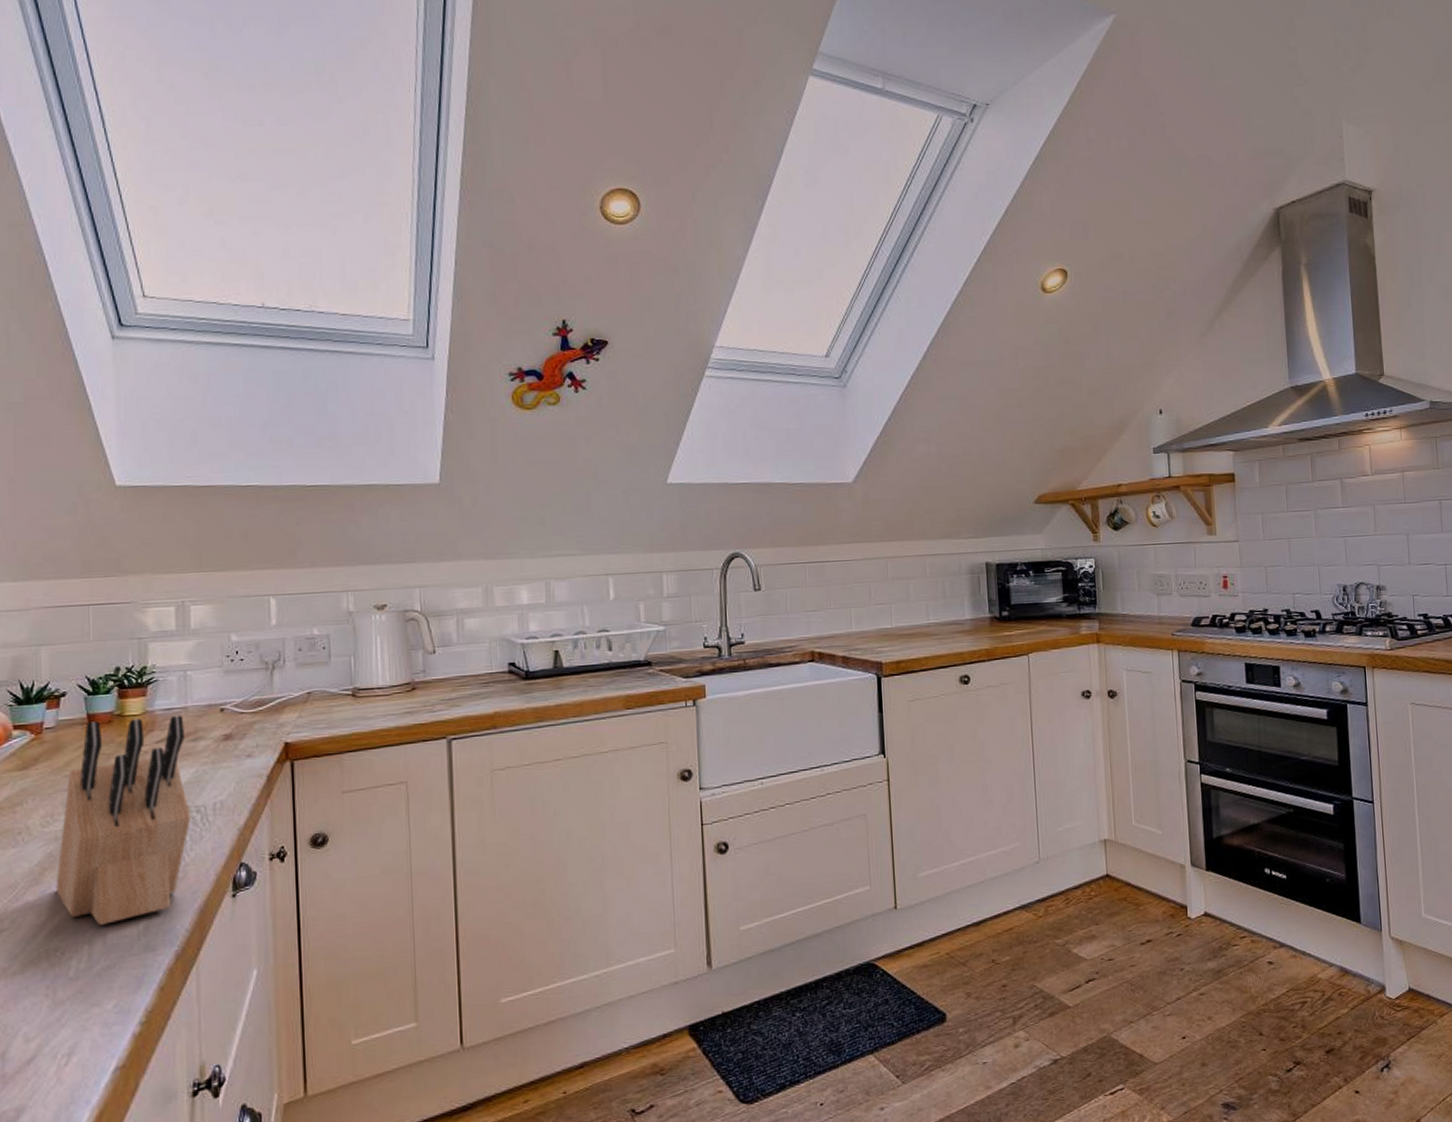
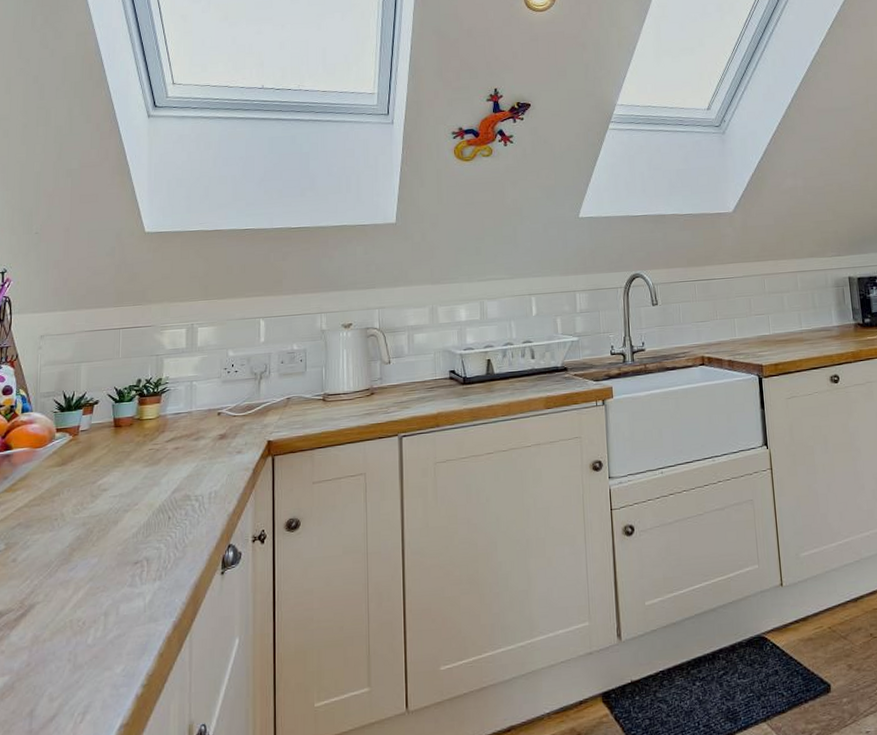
knife block: present [55,715,192,925] -> none [81,418,192,599]

